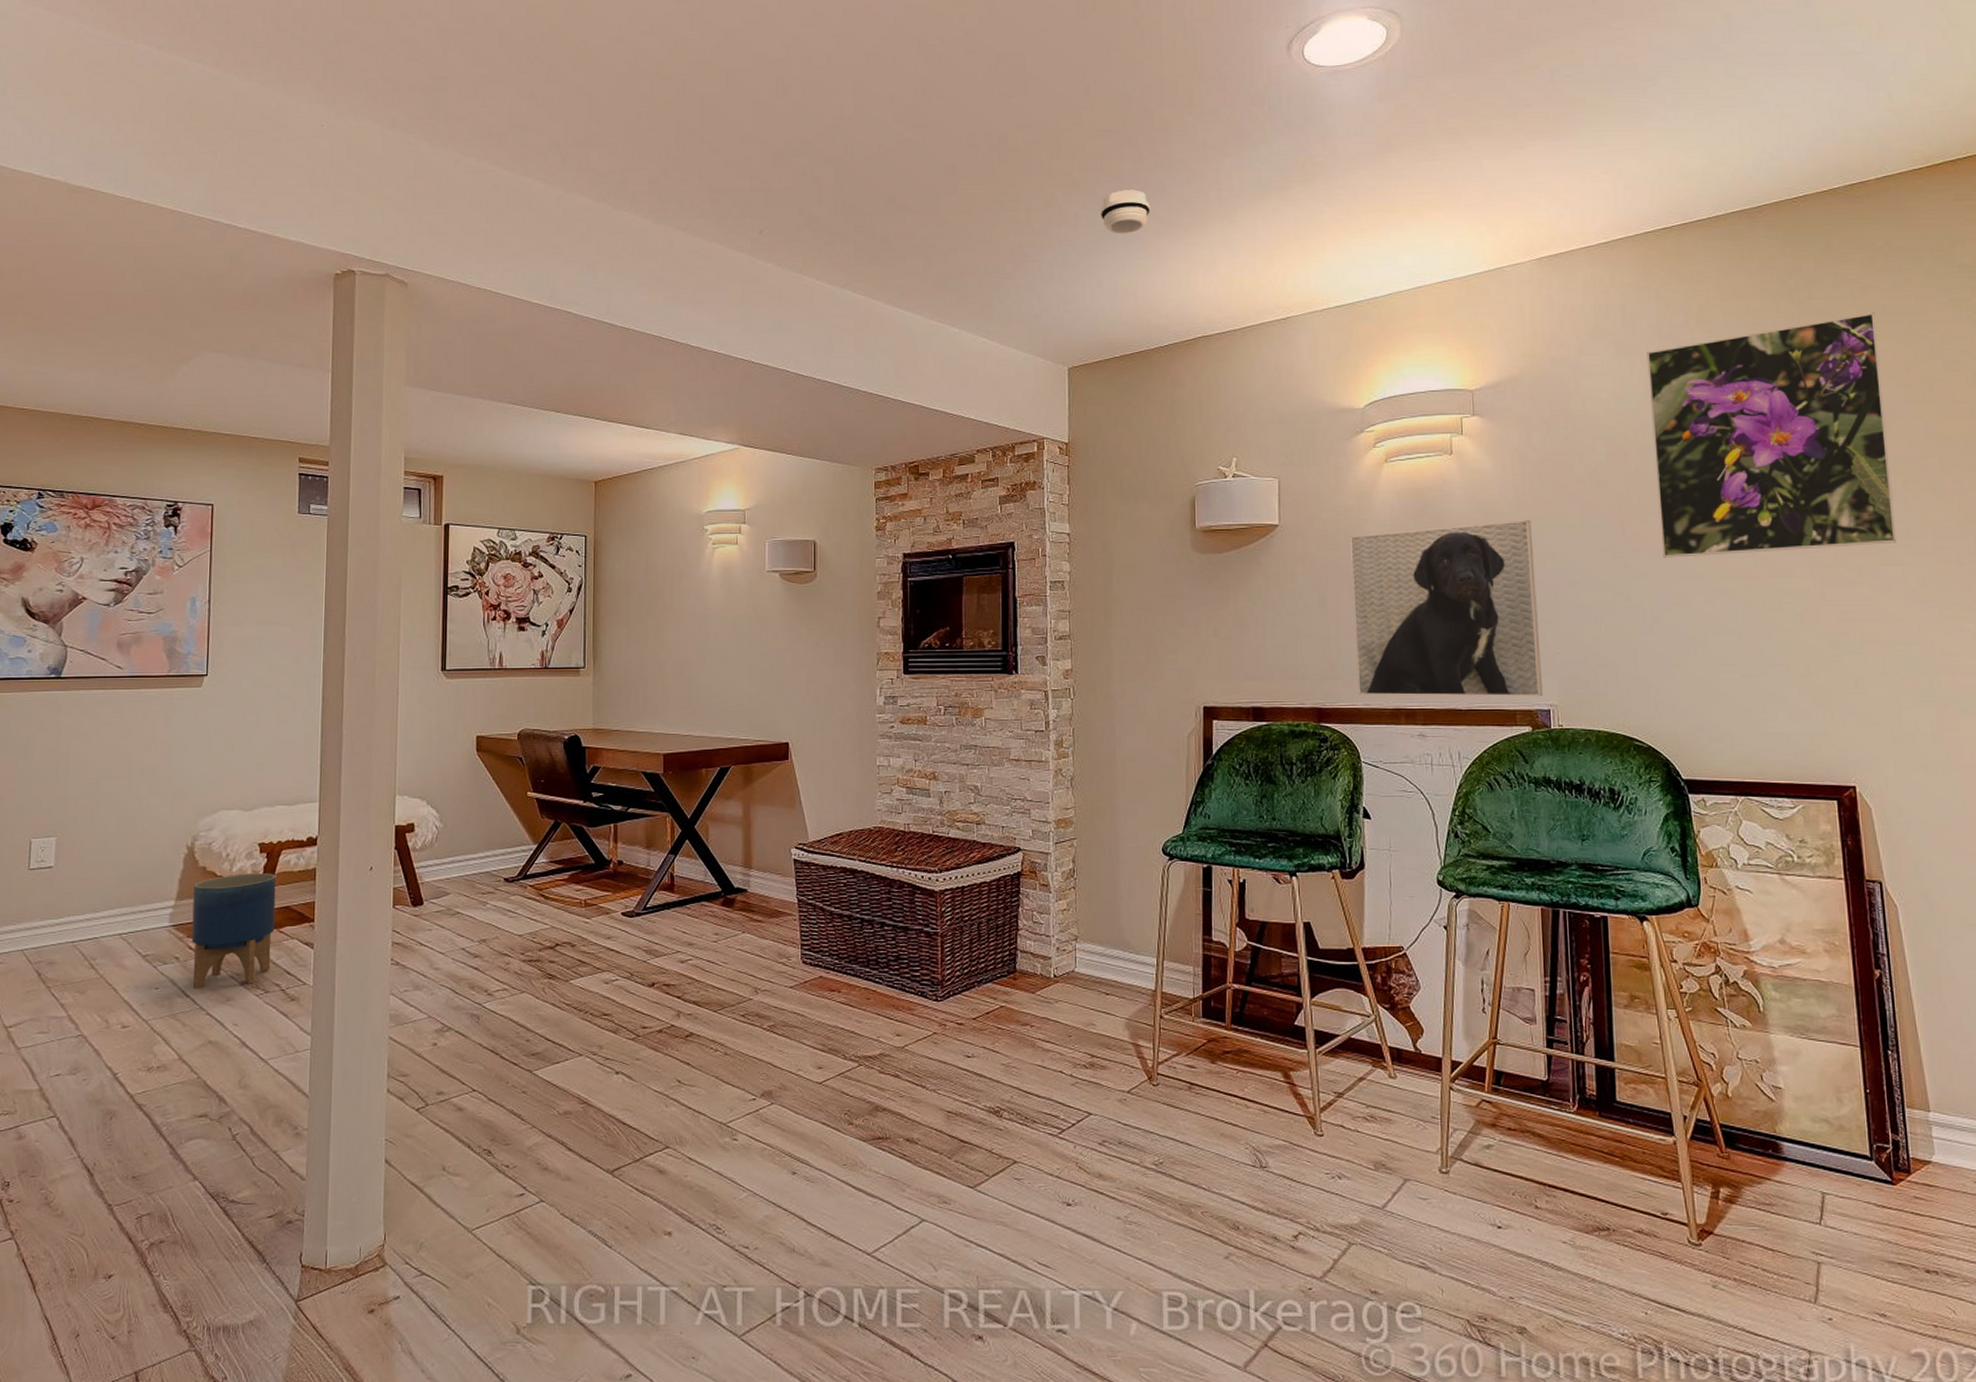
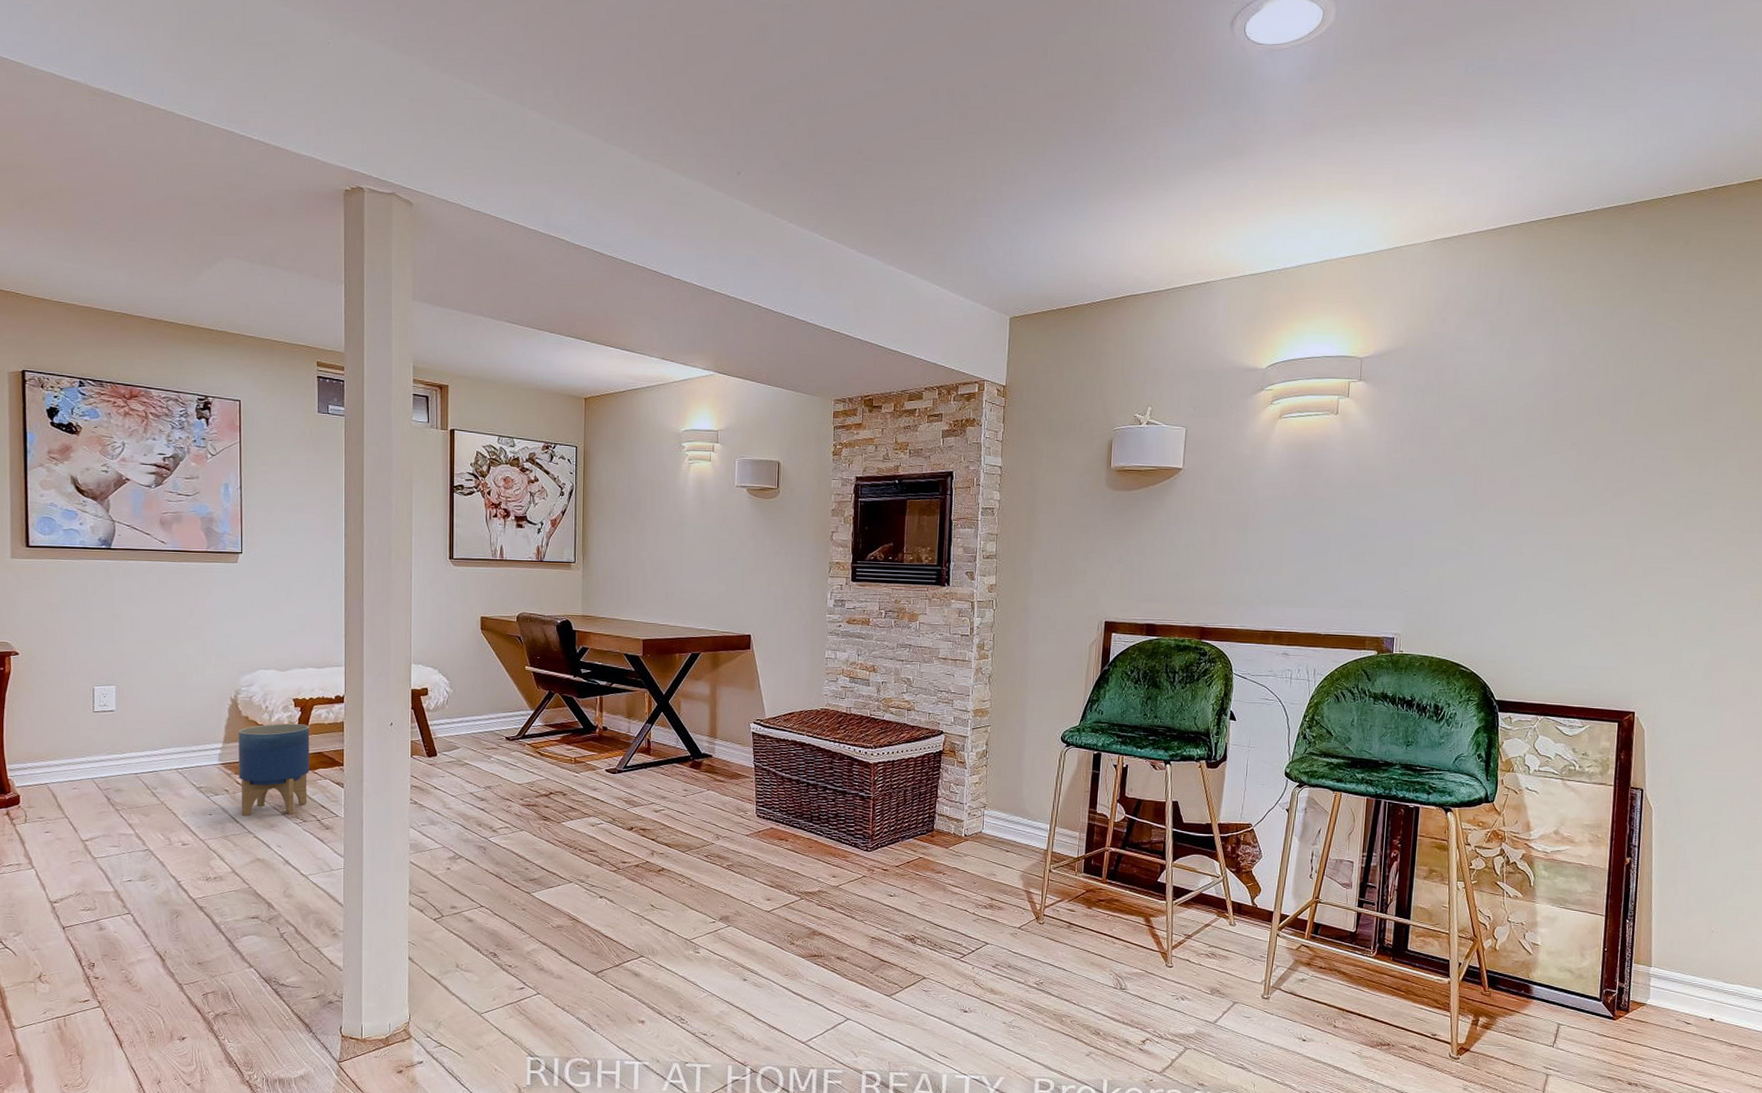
smoke detector: present [1099,189,1151,234] -> none [1048,153,1094,195]
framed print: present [1349,519,1543,697] -> none [1235,475,1398,627]
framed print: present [1647,312,1897,558] -> none [1505,307,1717,515]

